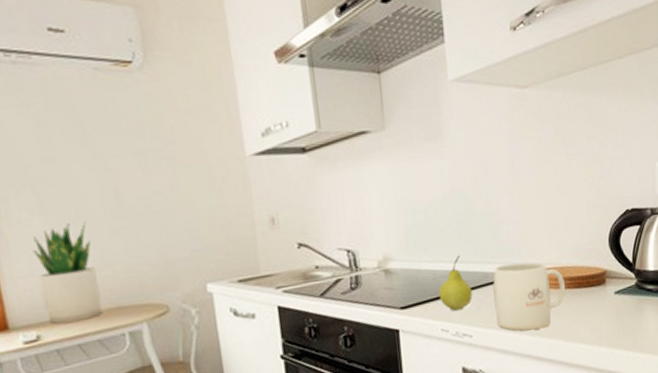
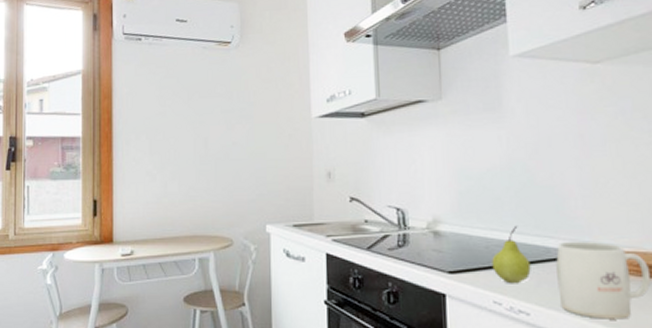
planter: present [33,222,102,325] -> none [139,163,181,244]

